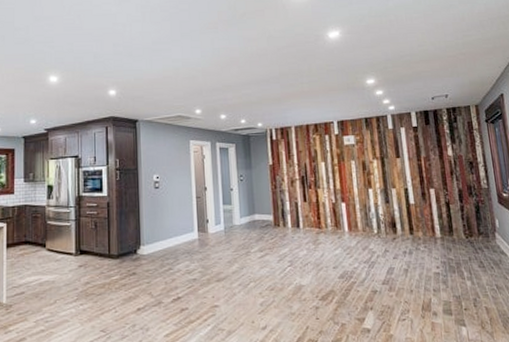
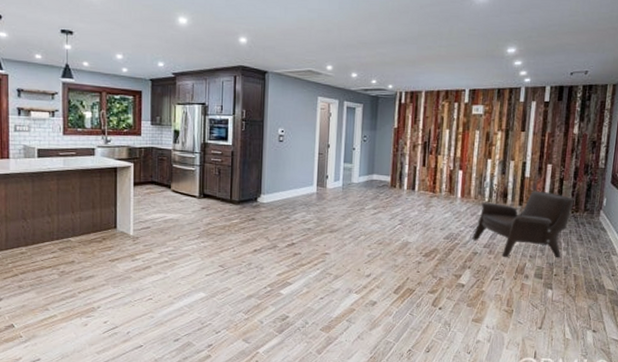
armchair: none [368,217,467,293] -> present [472,191,574,259]

